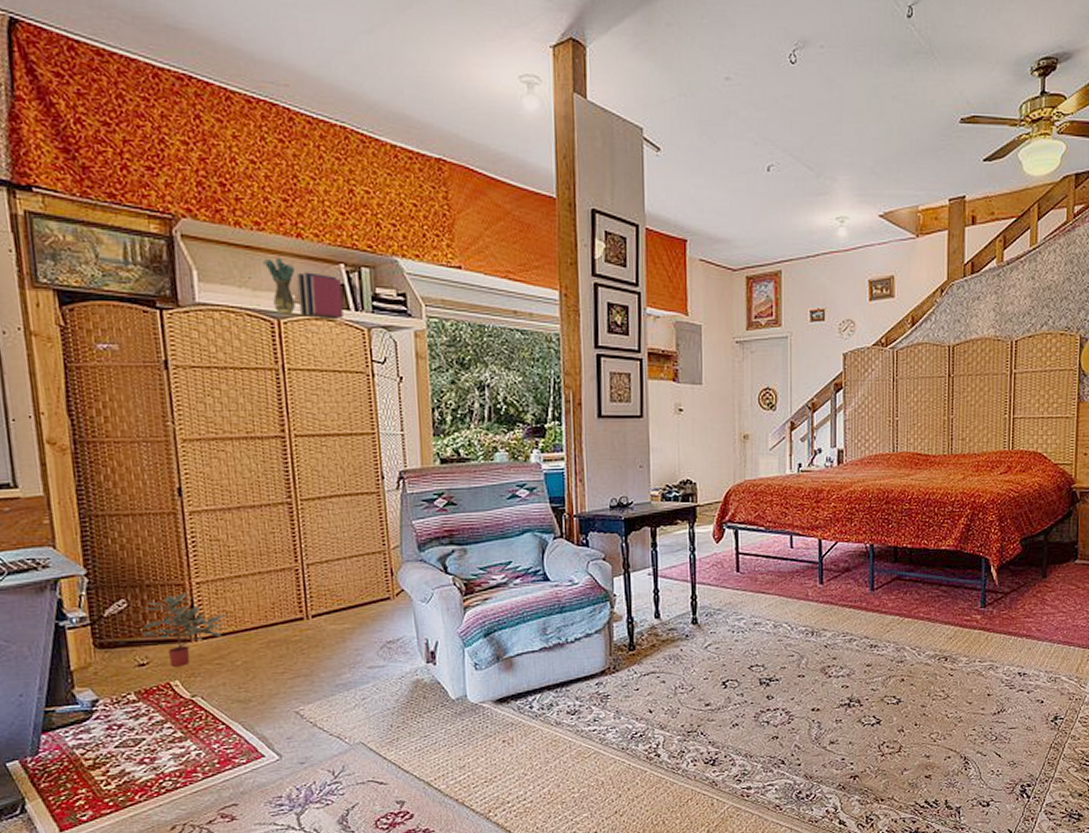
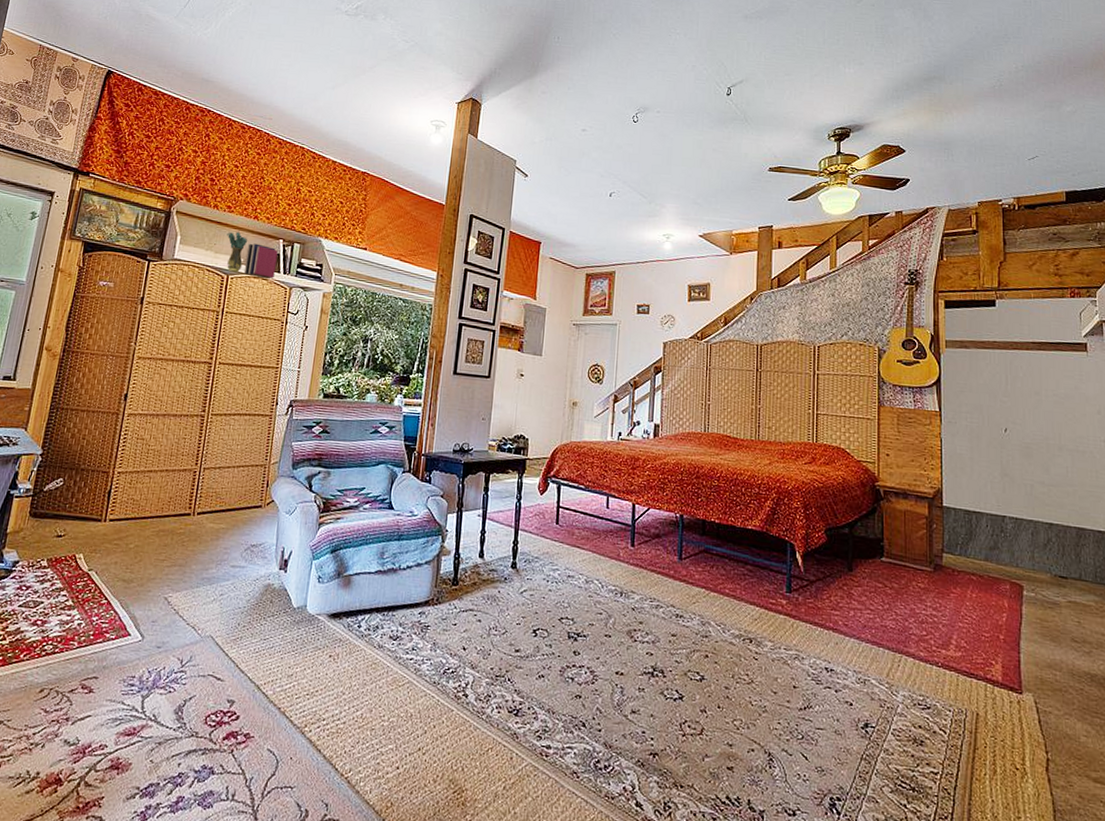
potted plant: present [141,593,228,667] -> none [66,480,134,542]

